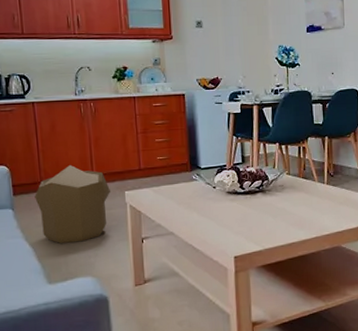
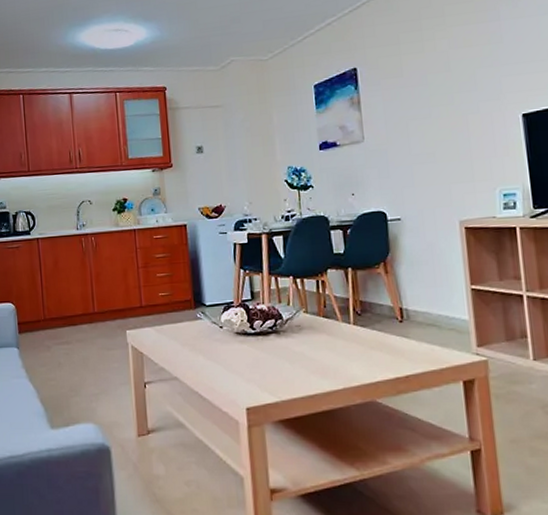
pouf: present [35,165,110,243] -> none [38,302,112,385]

